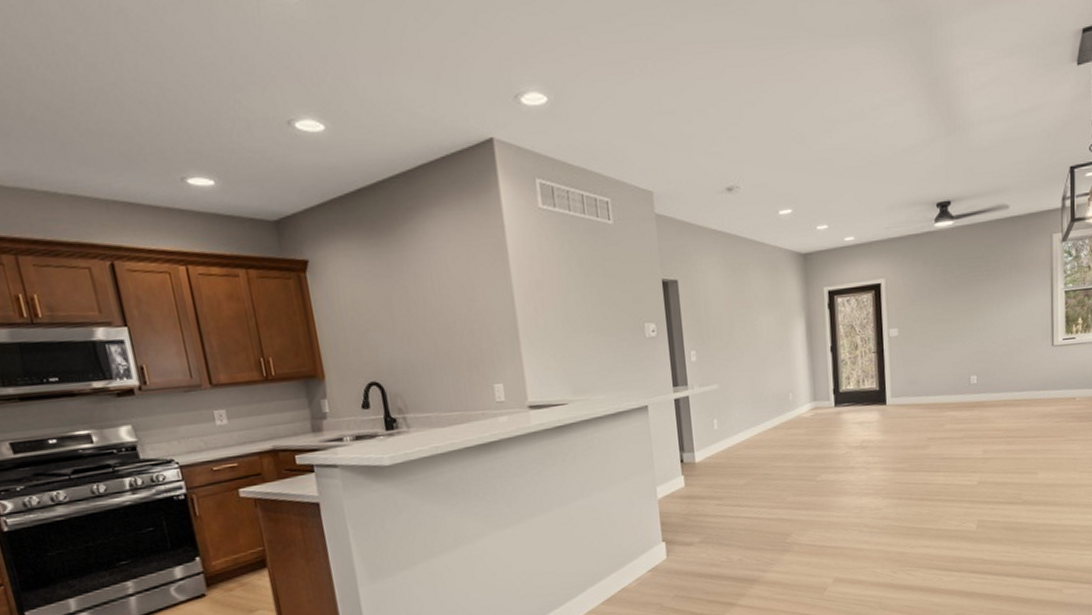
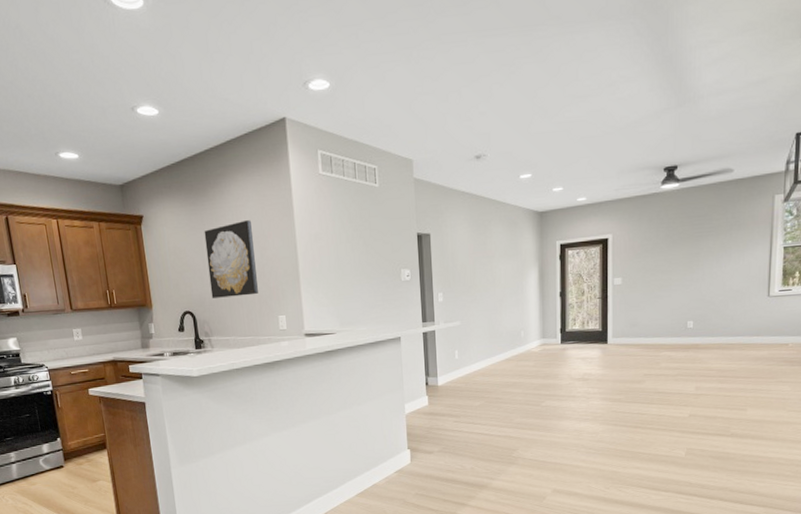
wall art: none [391,265,467,365] -> present [204,220,258,298]

